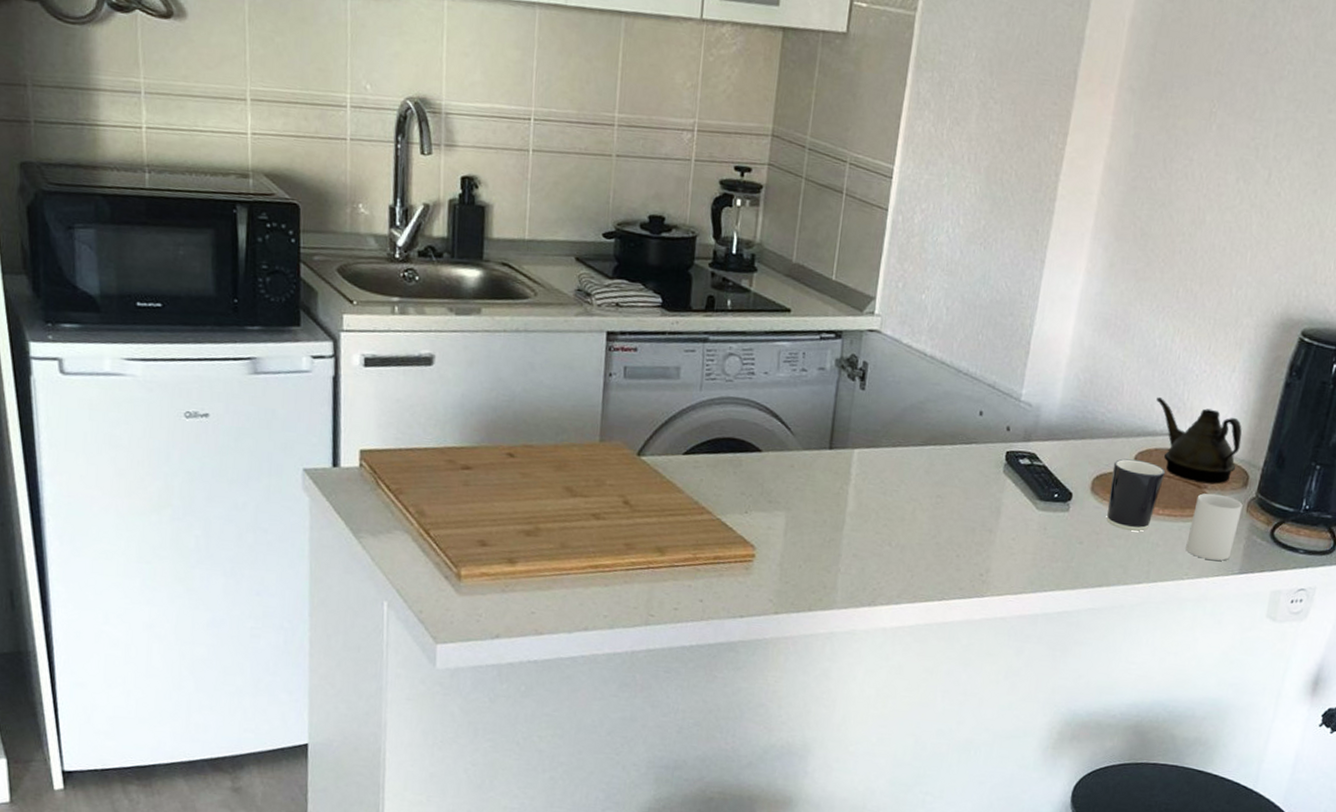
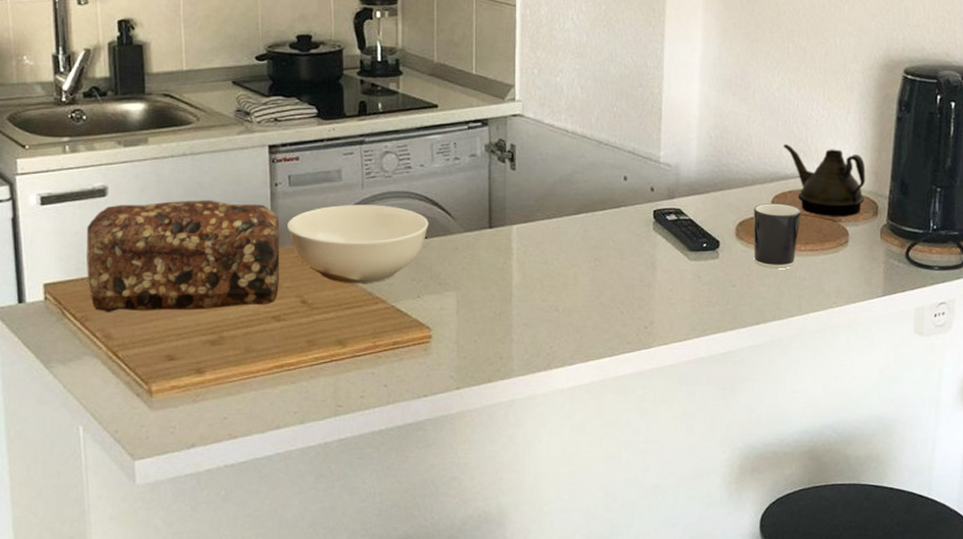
bread loaf: none [405,375,609,501] -> present [86,200,280,313]
bowl: none [617,404,766,492] -> present [287,205,429,284]
cup: present [1186,493,1243,561] -> none [831,225,876,286]

